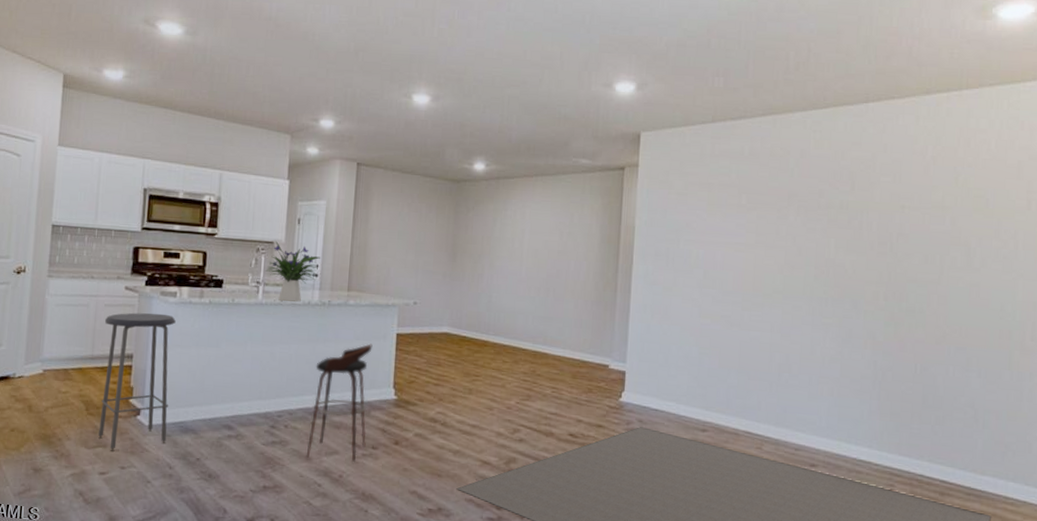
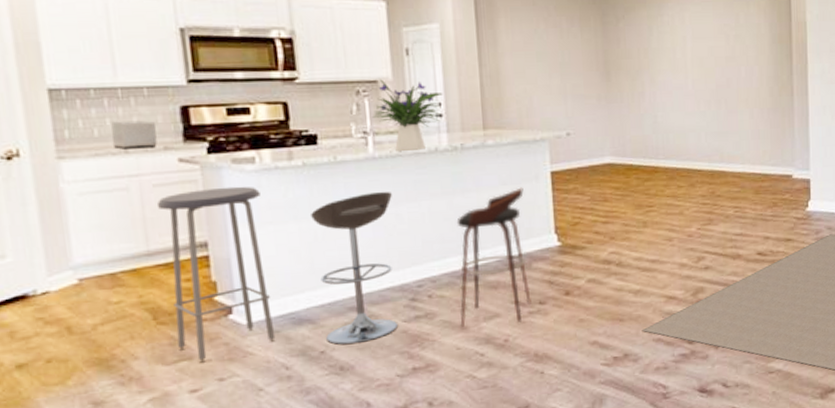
toaster: none [84,253,116,278] -> present [111,120,157,151]
bar stool: none [203,332,270,457] -> present [309,191,397,345]

